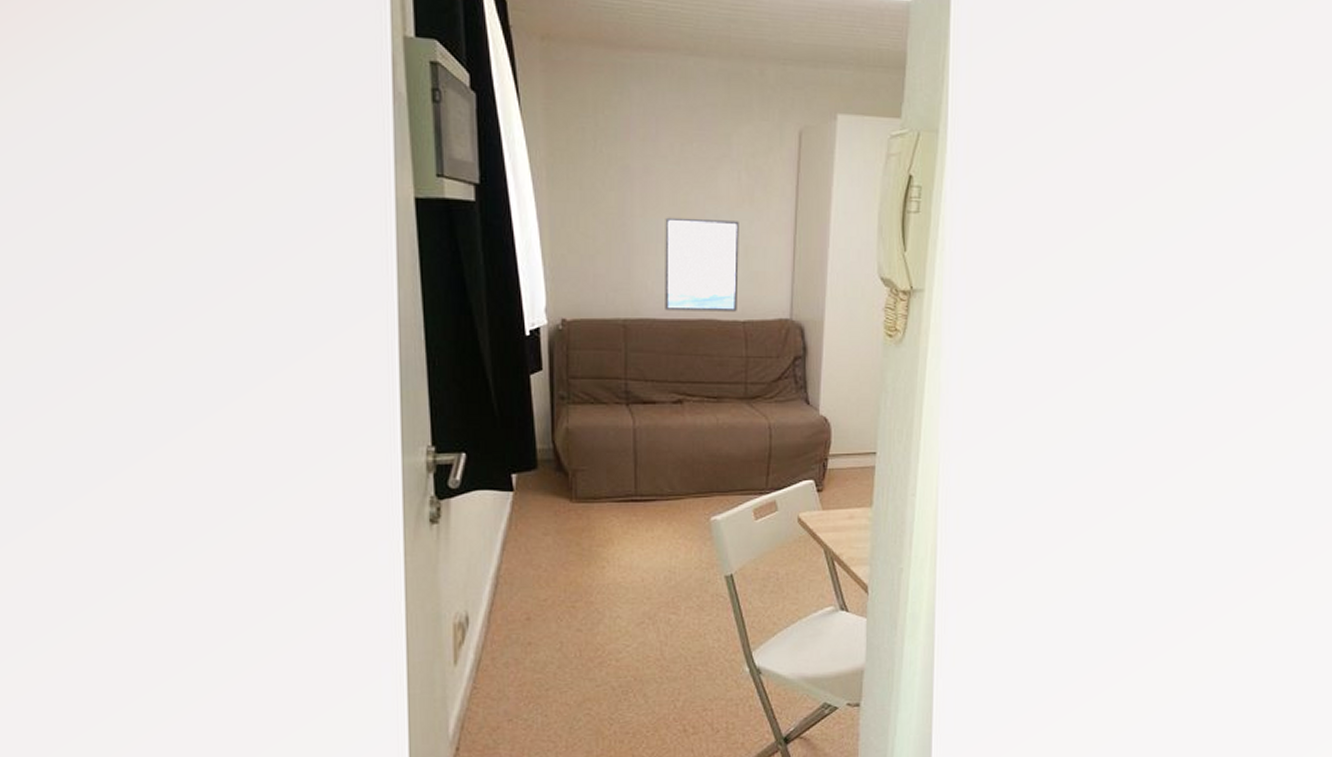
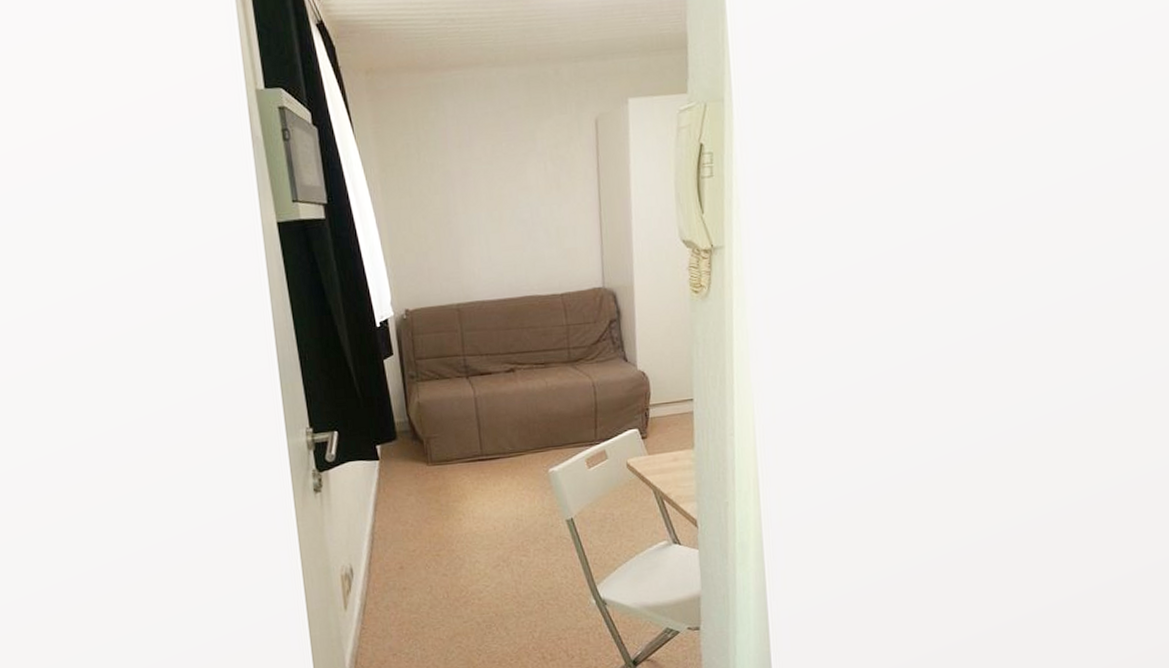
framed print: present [665,217,739,312] -> none [484,206,555,292]

